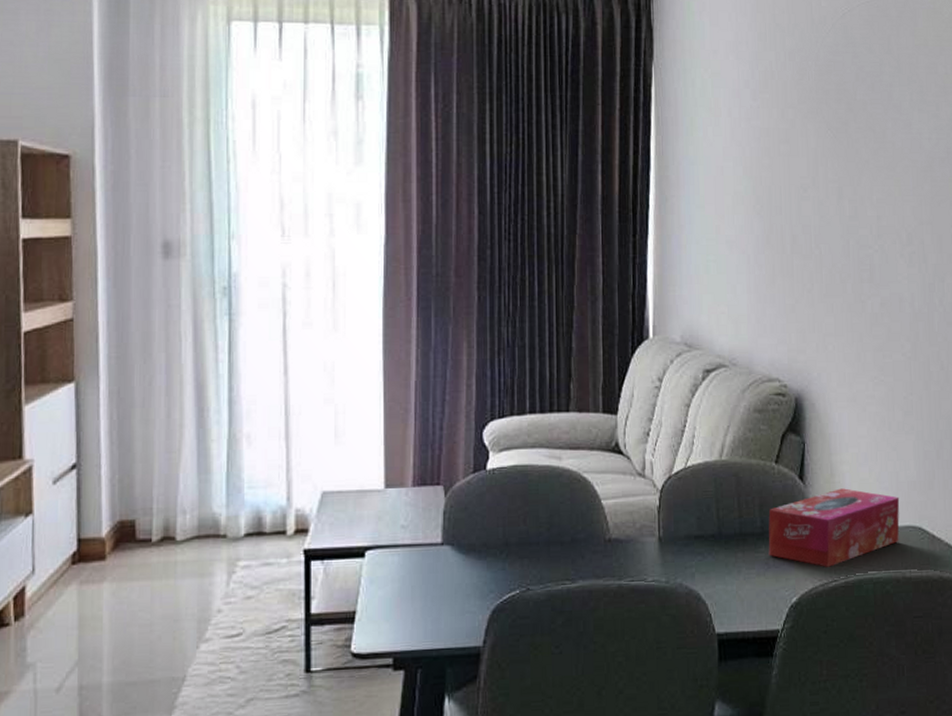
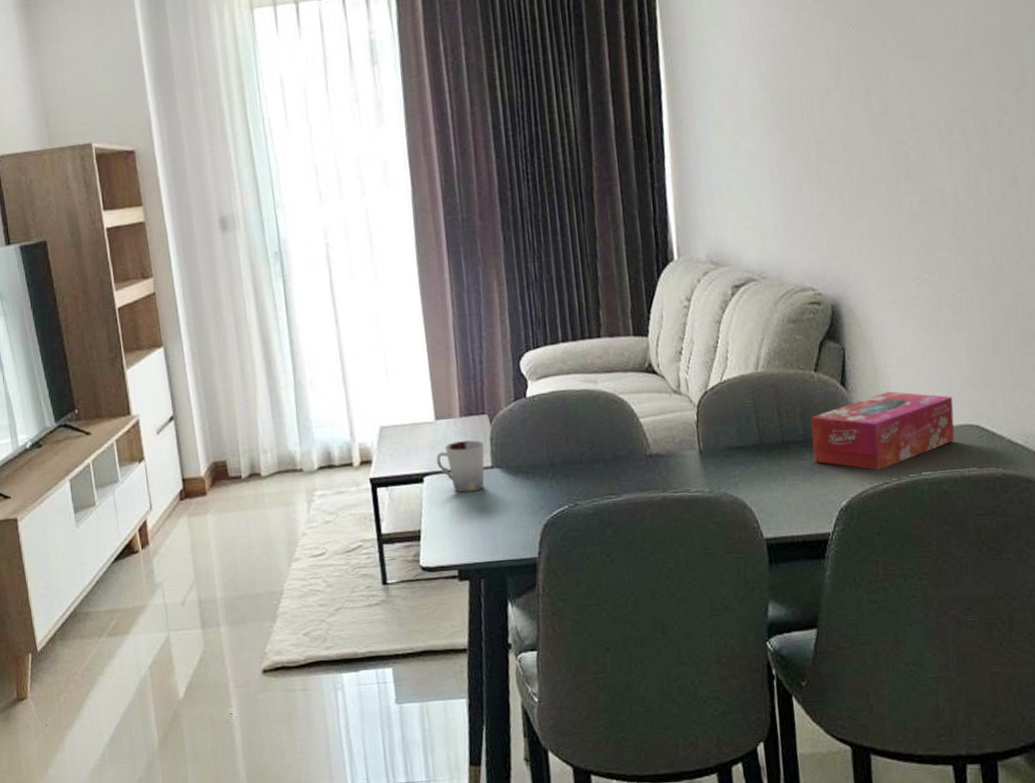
cup: none [382,513,437,571] -> present [436,440,485,493]

